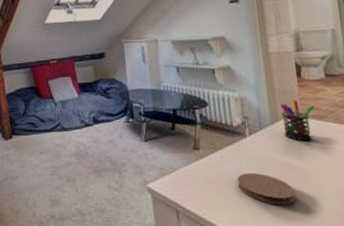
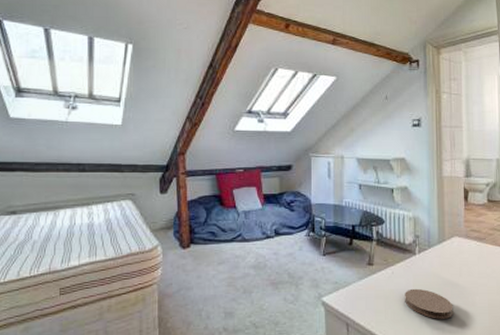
pen holder: present [280,99,315,142] -> none [448,222,476,261]

